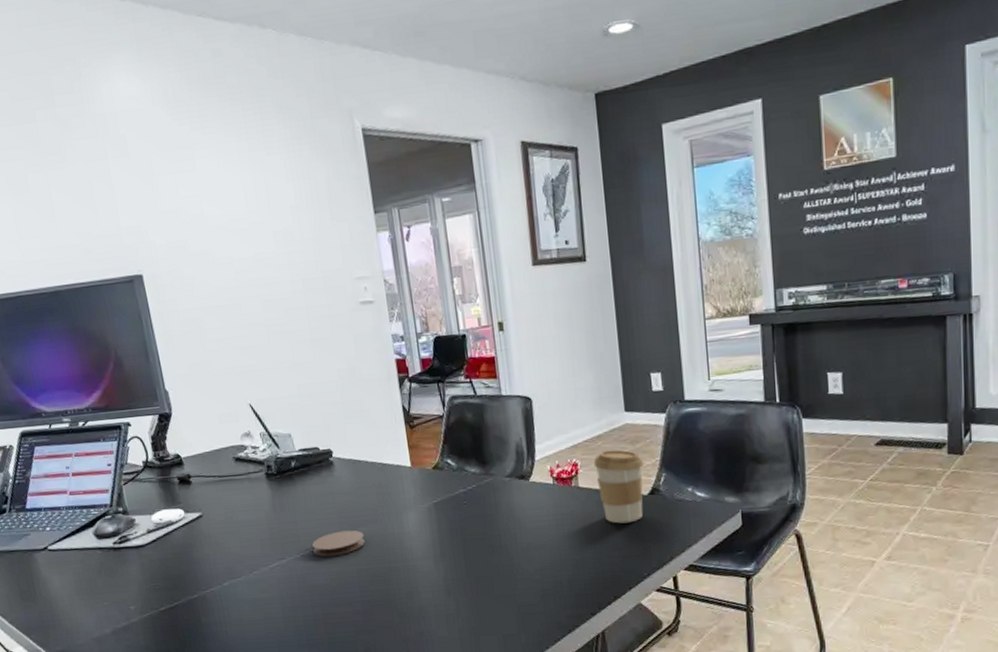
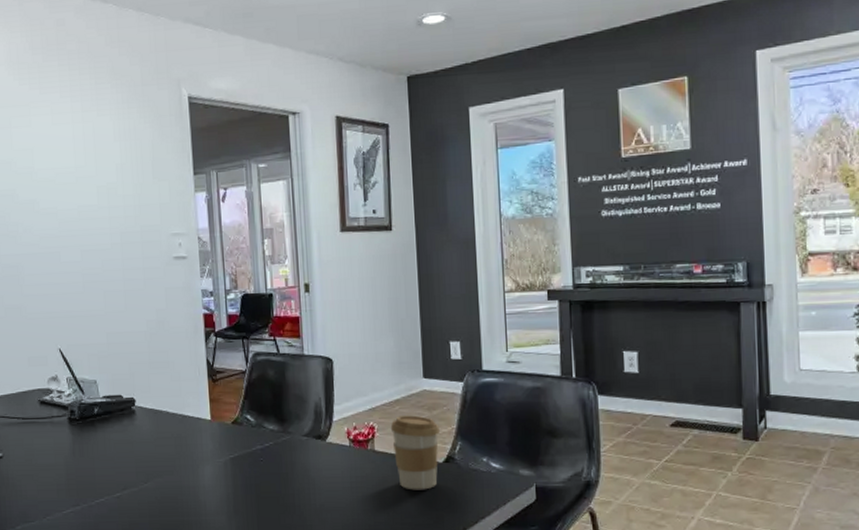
coaster: present [312,530,365,557] -> none [108,480,160,506]

